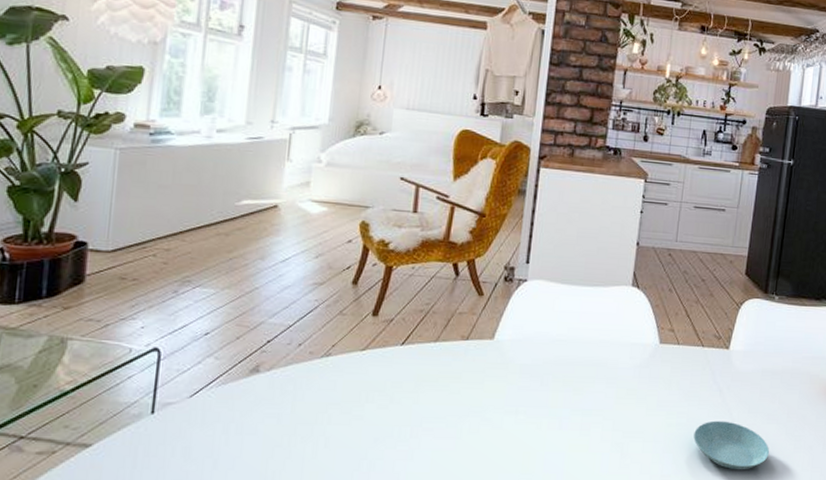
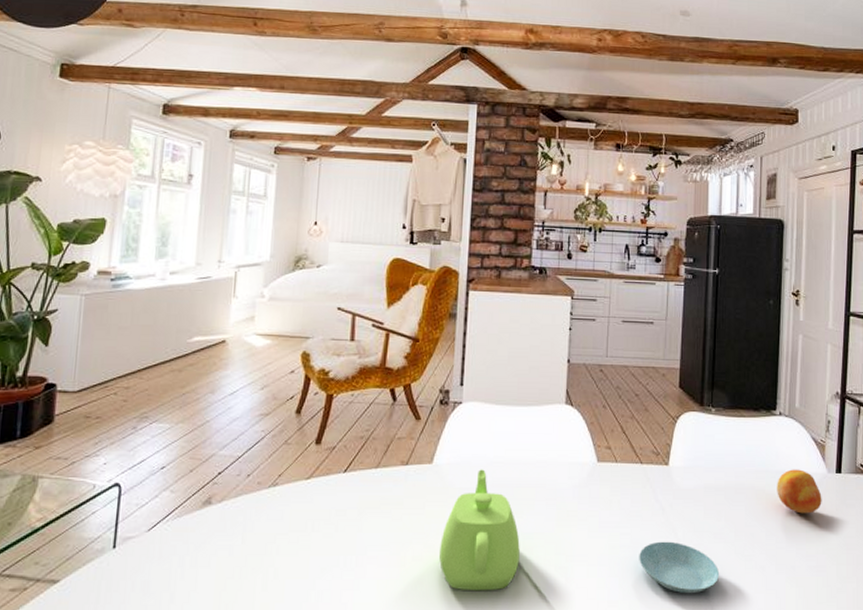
teapot: none [496,347,578,464] -> present [439,469,520,591]

